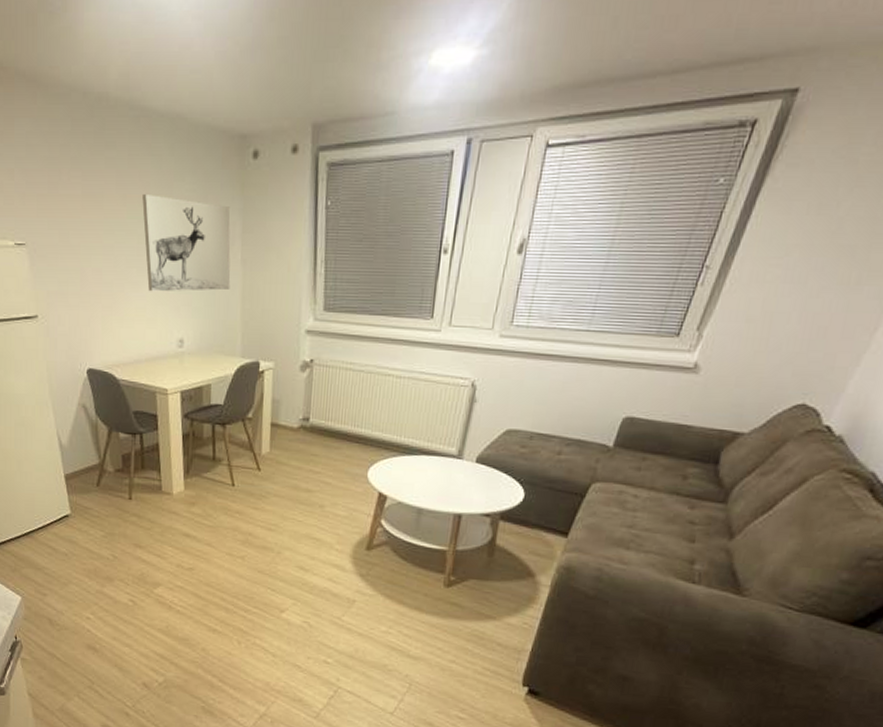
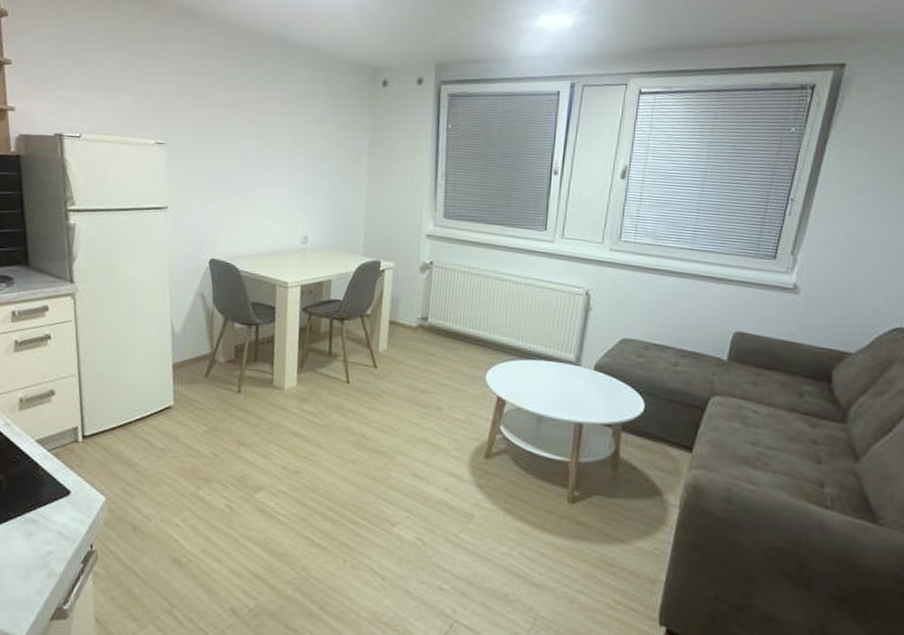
wall art: present [142,194,231,292] -> none [277,109,359,194]

